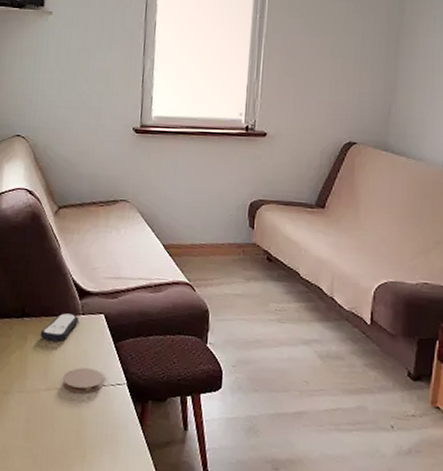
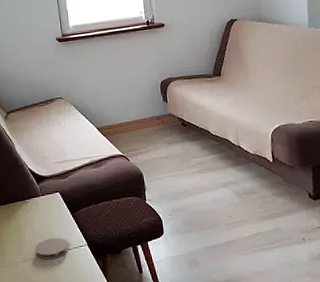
remote control: present [40,313,79,341] -> none [10,197,40,222]

